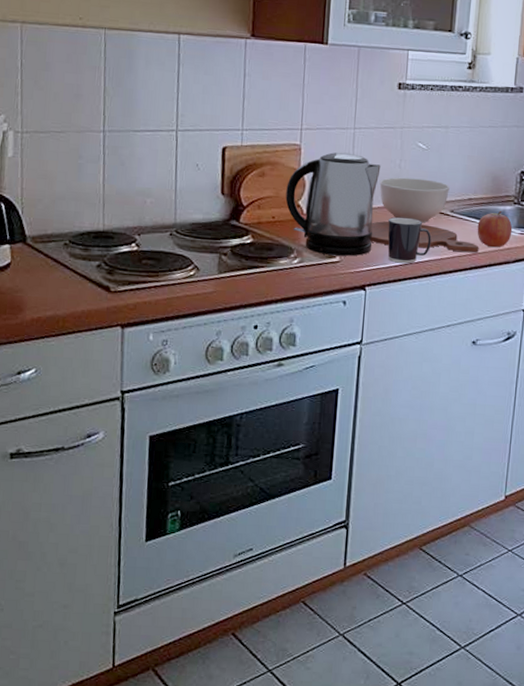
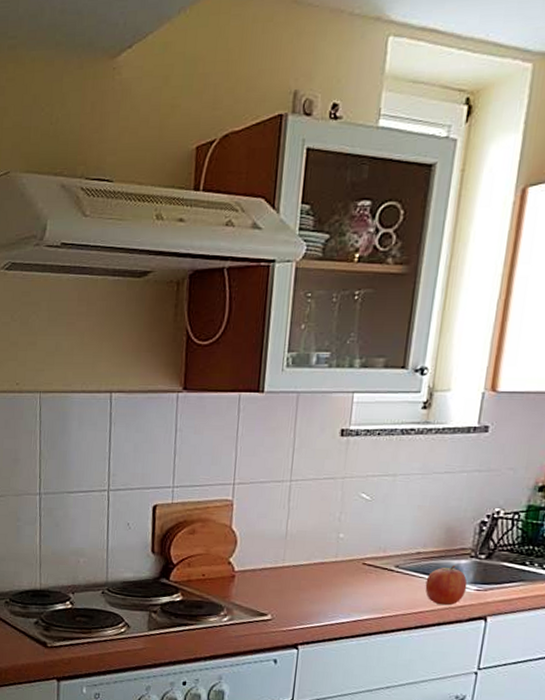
kettle: present [285,152,381,256] -> none [216,506,319,614]
cutting board: present [370,221,479,253] -> none [305,578,427,611]
bowl: present [379,177,450,223] -> none [316,531,395,580]
mug: present [387,217,432,264] -> none [323,573,373,622]

